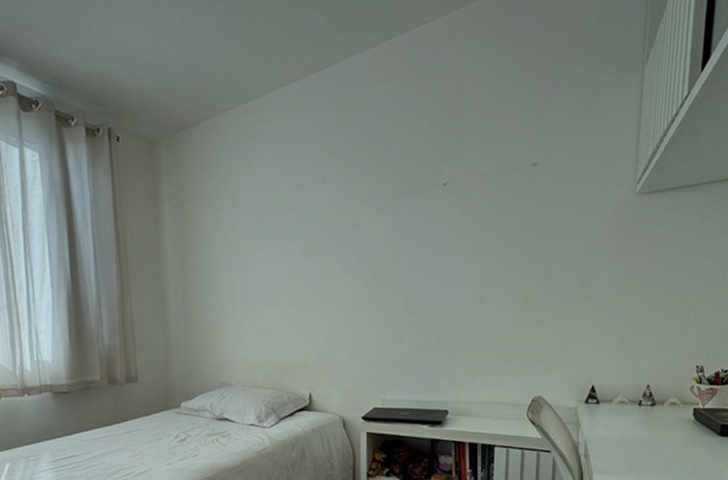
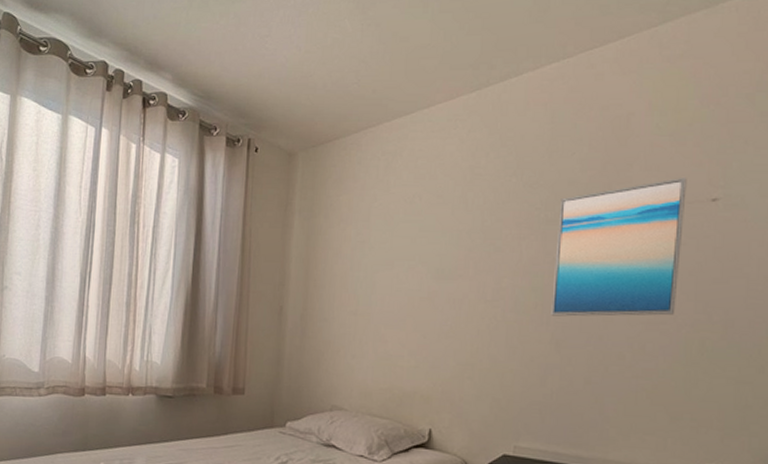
wall art: none [405,144,511,281] -> present [551,176,687,317]

